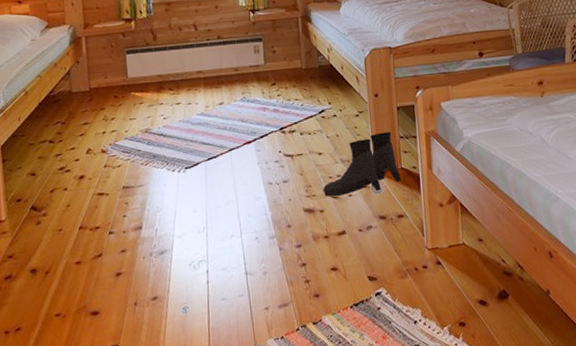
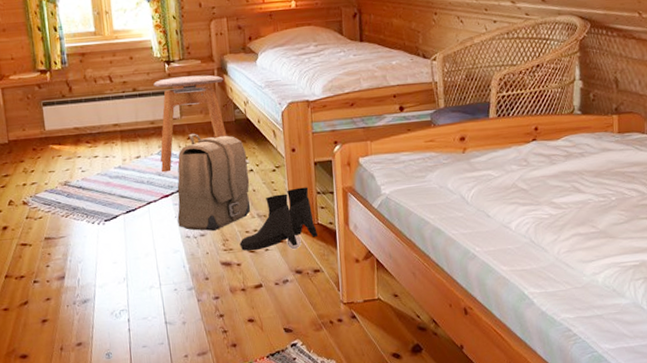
stool: none [238,23,311,119] -> present [153,75,227,173]
backpack: none [260,79,334,177] -> present [177,133,251,231]

